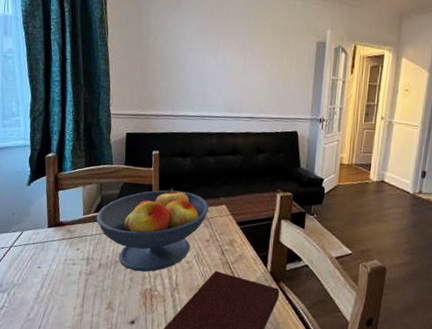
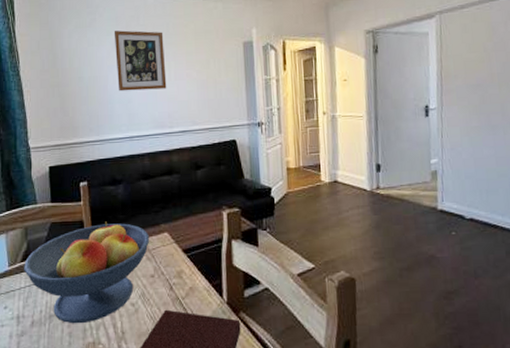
wall art: none [196,15,244,76] -> present [113,30,167,92]

